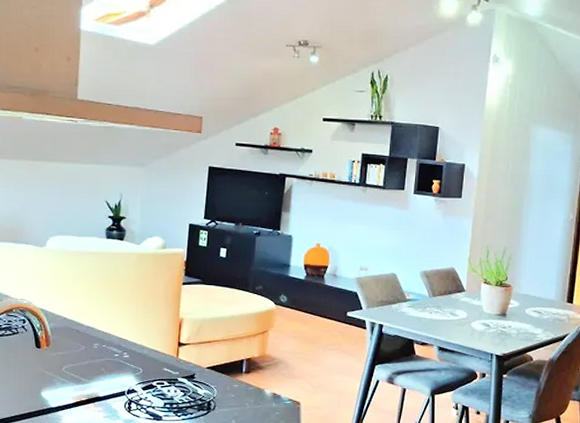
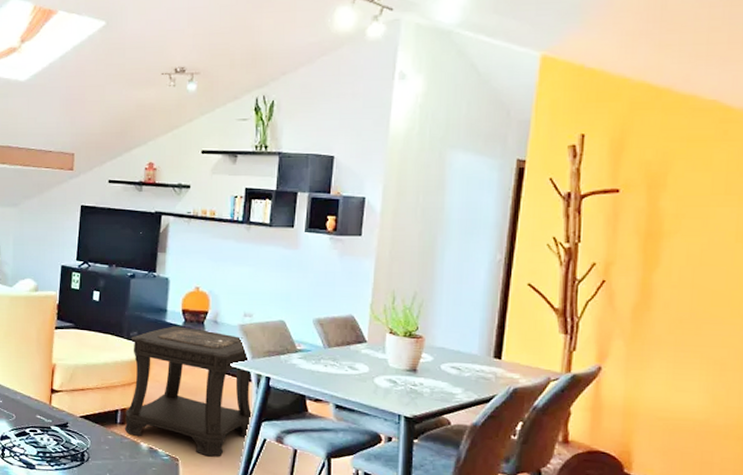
side table: none [249,280,368,399] -> present [124,326,253,457]

